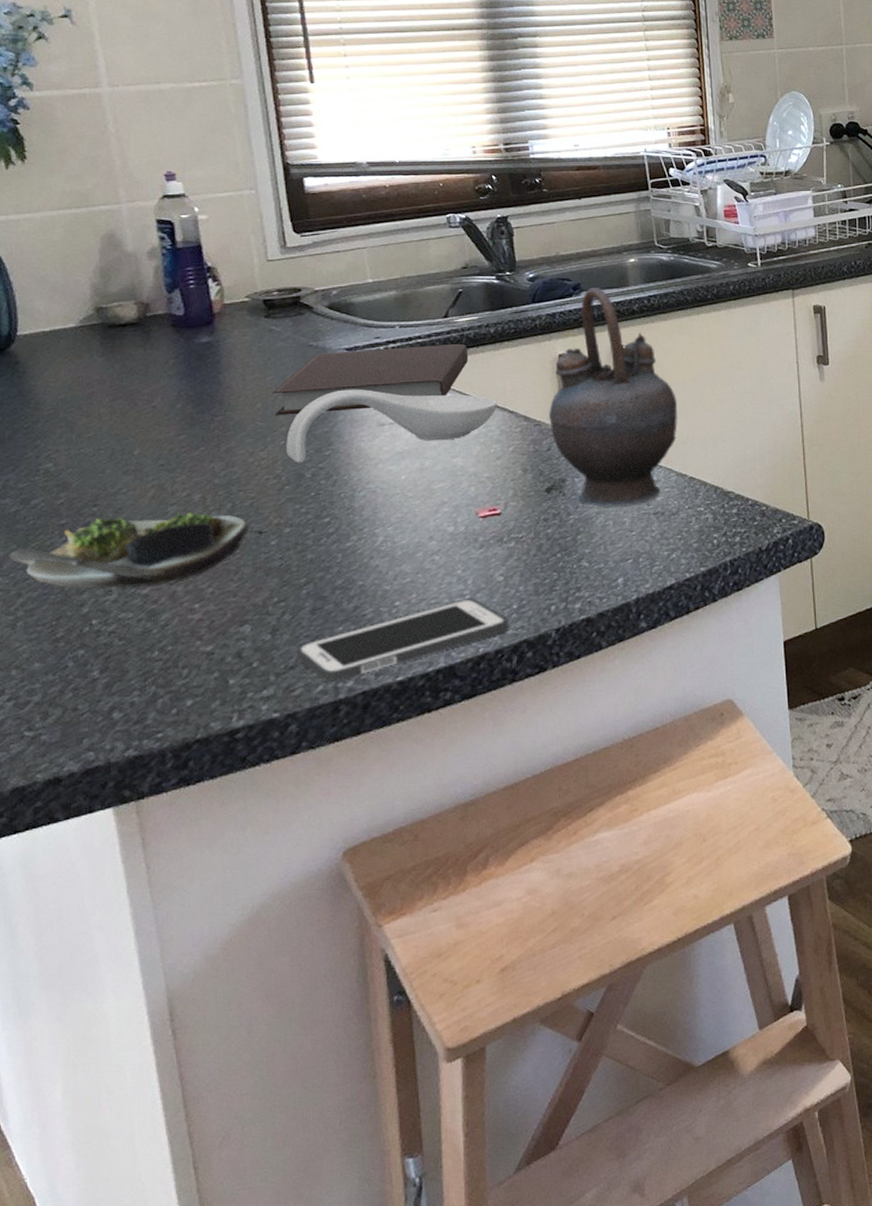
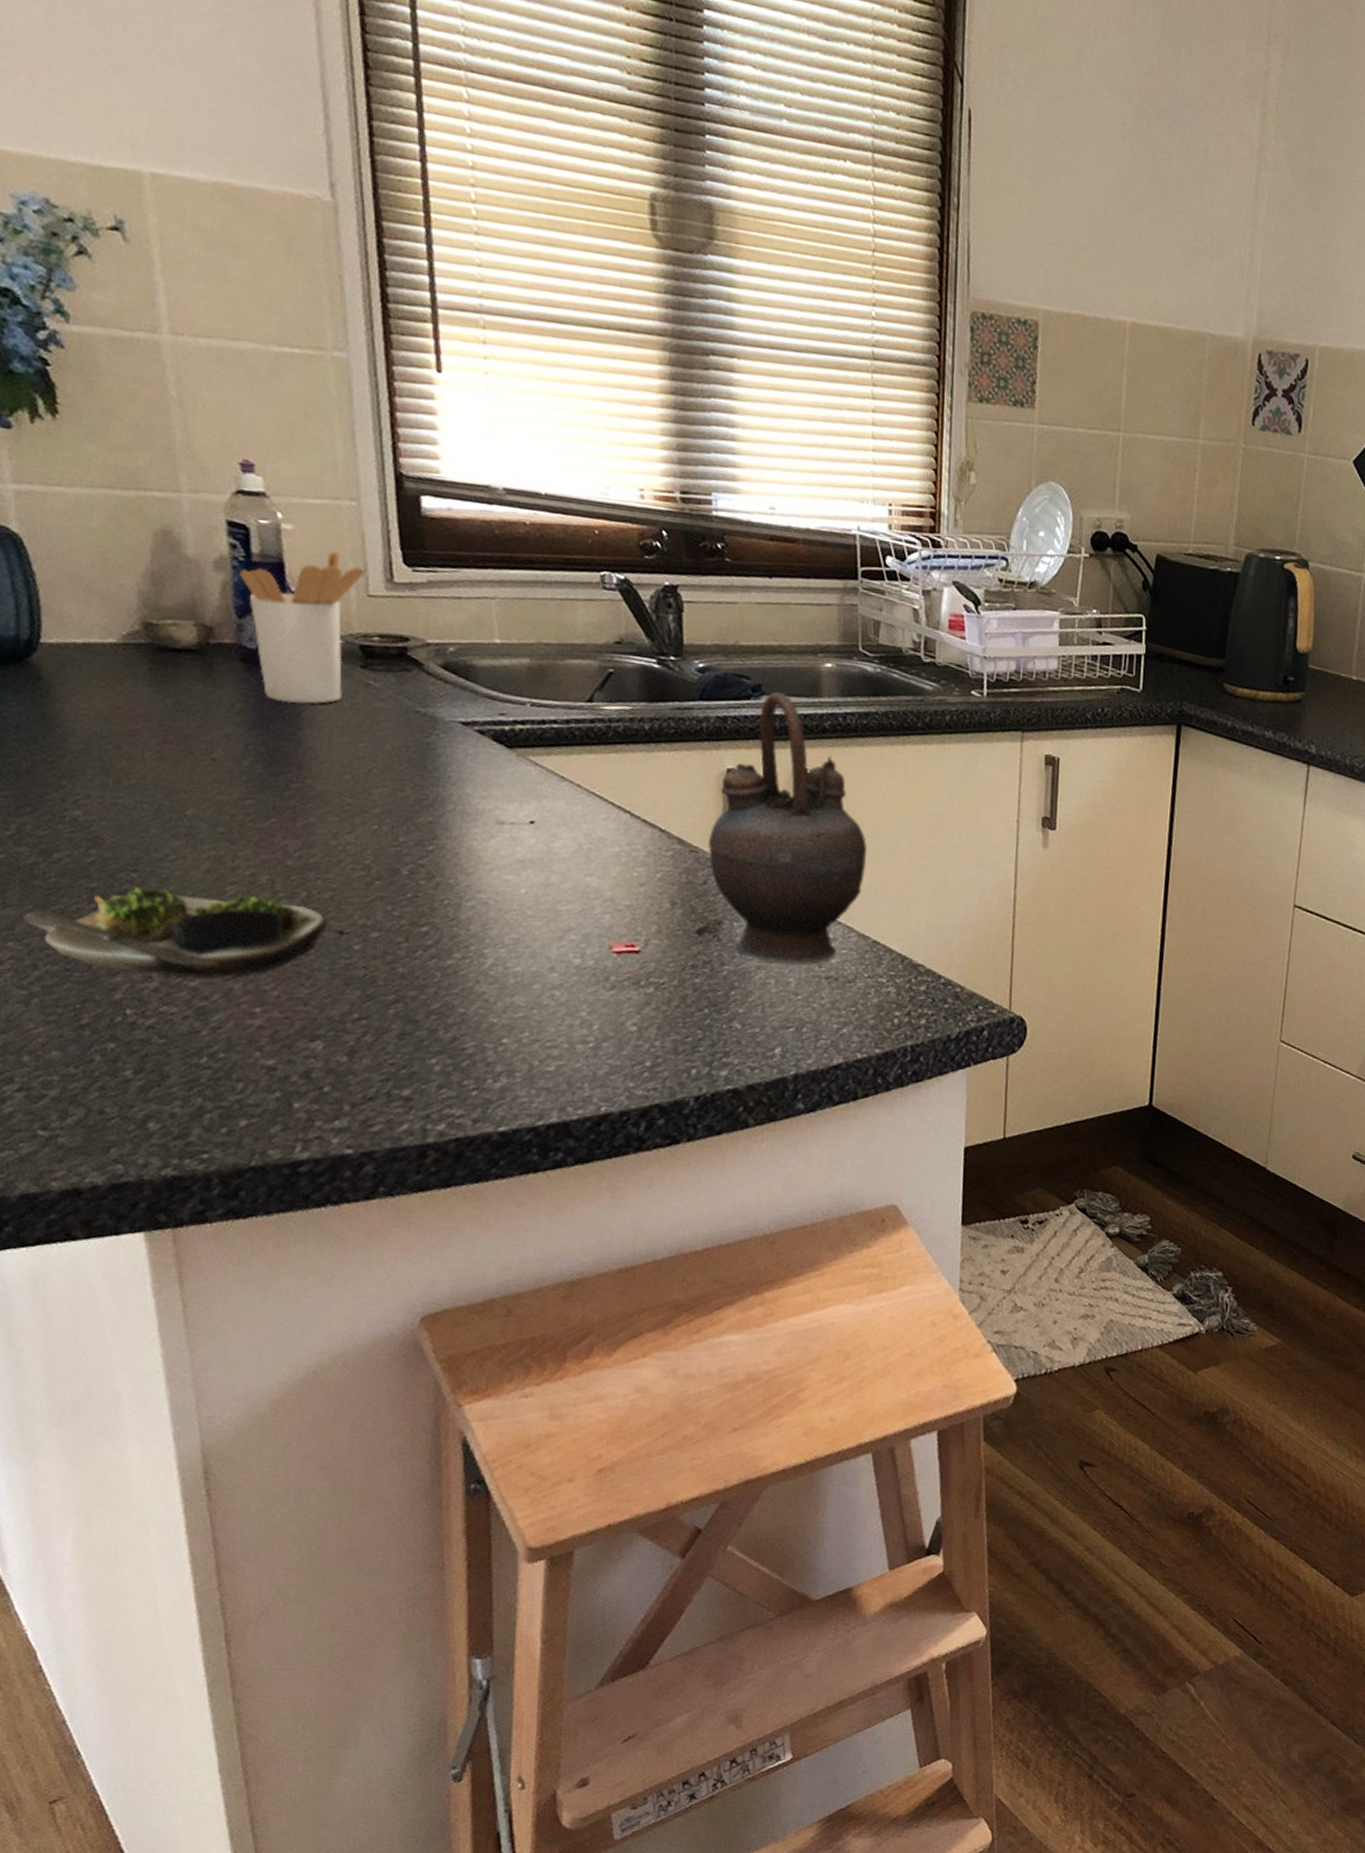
utensil holder: none [168,229,265,354] -> present [240,550,366,704]
notebook: present [273,344,469,416] -> none [366,722,615,801]
spoon rest: present [286,389,498,463] -> none [379,772,647,856]
cell phone: present [296,598,509,683] -> none [377,1046,639,1123]

